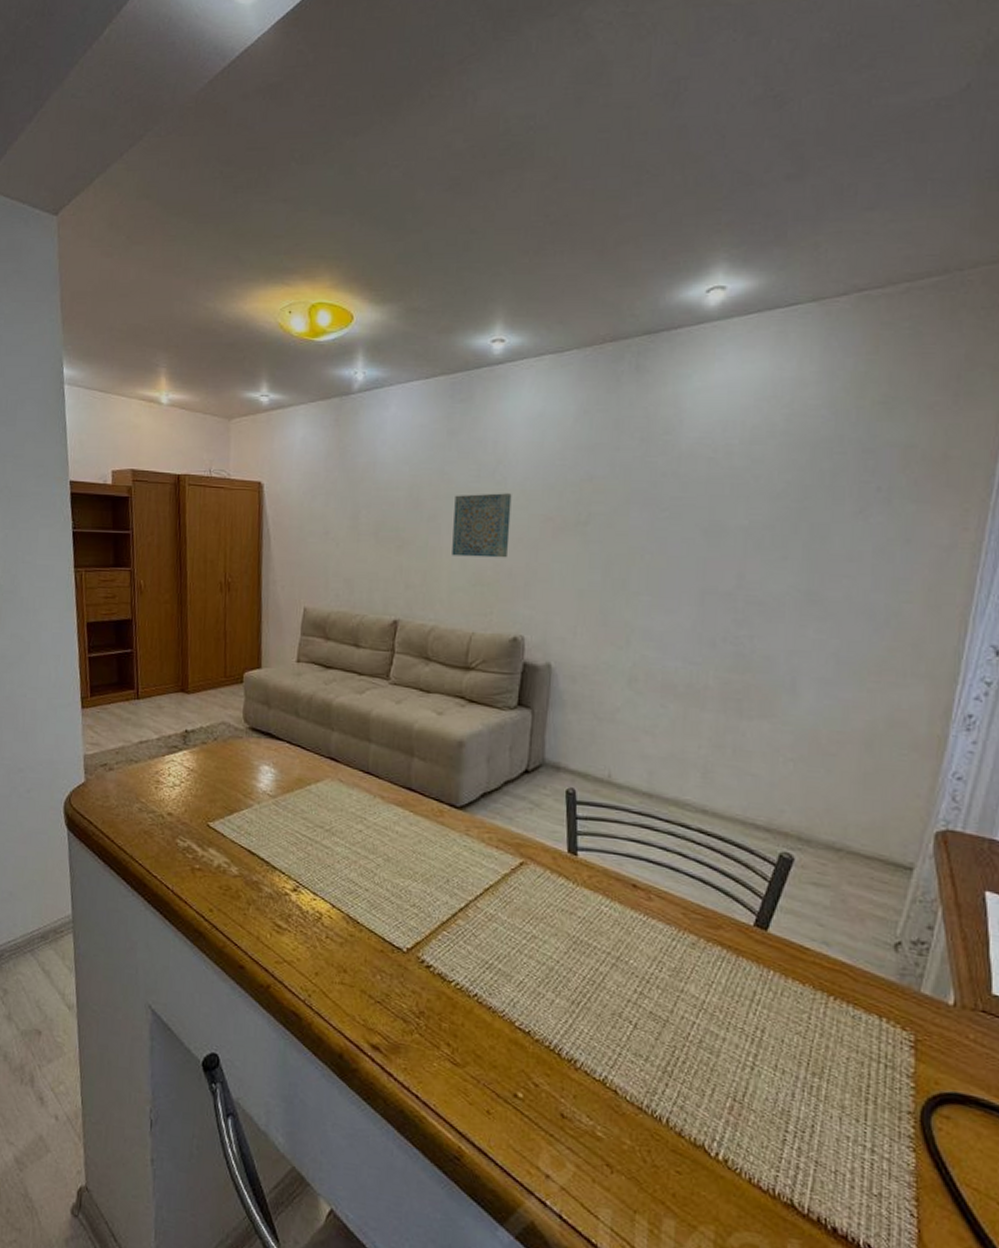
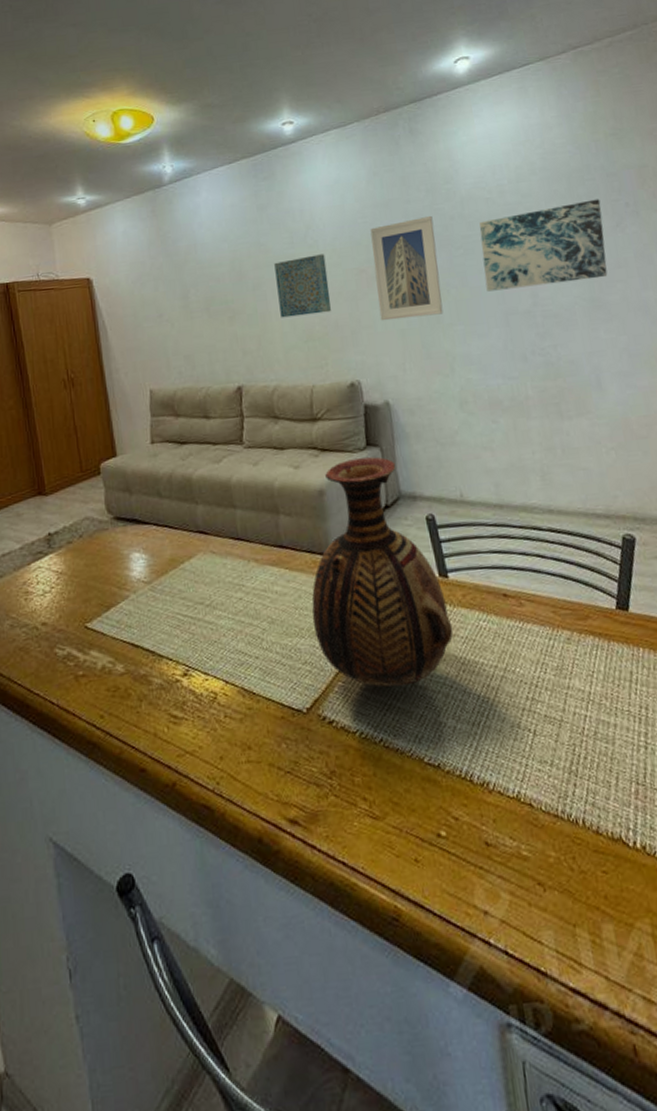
vase: none [428,716,572,950] -> present [311,457,454,687]
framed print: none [559,468,641,580] -> present [370,215,444,321]
wall art: none [686,477,846,570] -> present [479,199,608,292]

